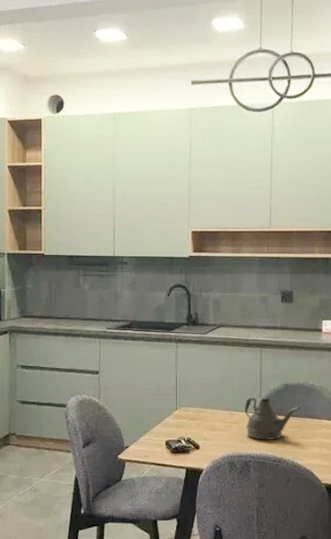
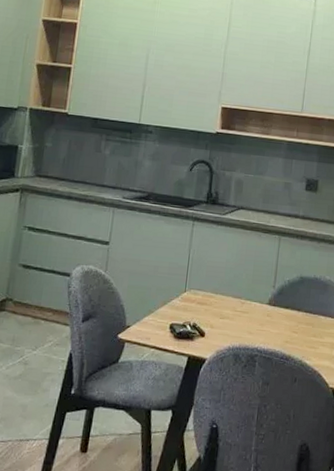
teapot: present [244,397,300,440] -> none [255,286,314,335]

